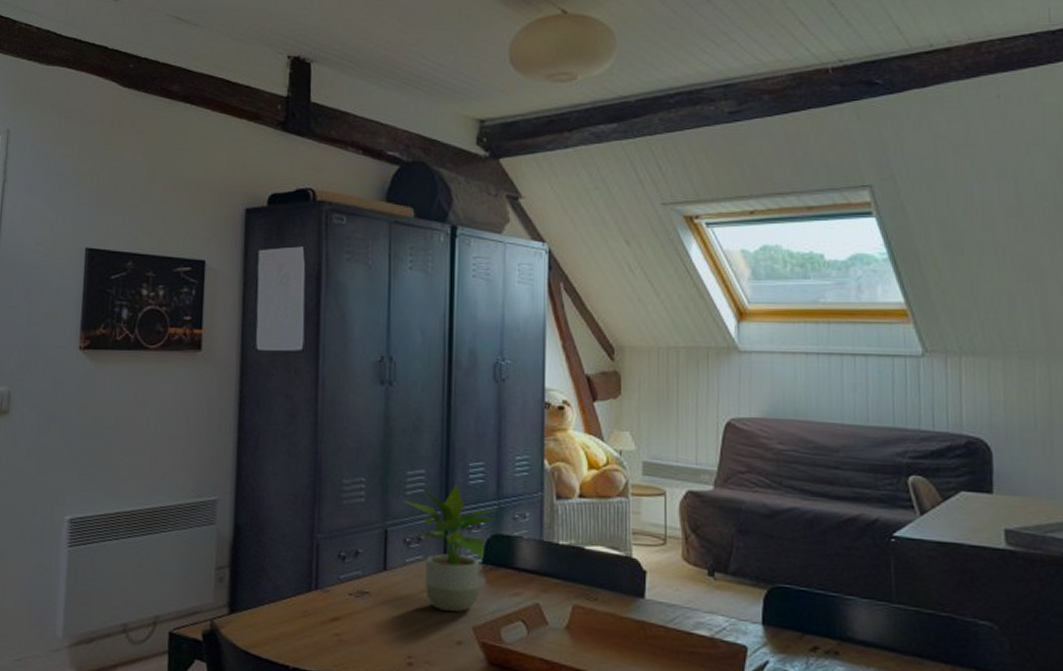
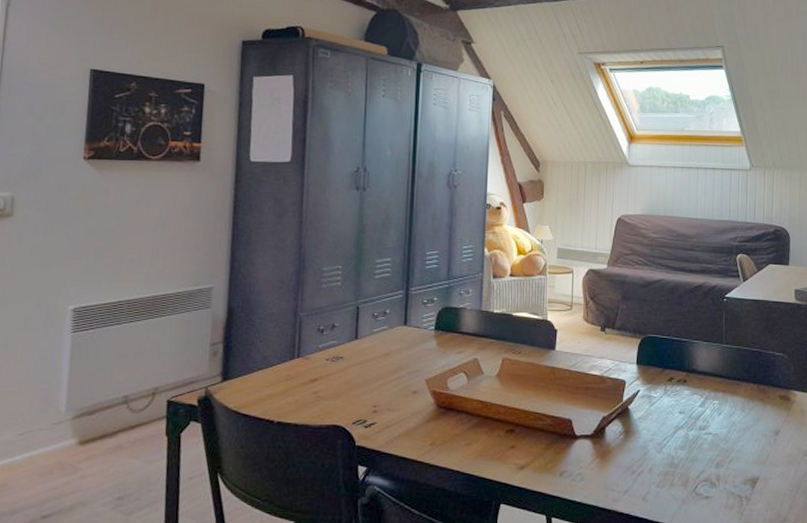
potted plant: present [403,483,502,612] -> none [372,268,451,368]

